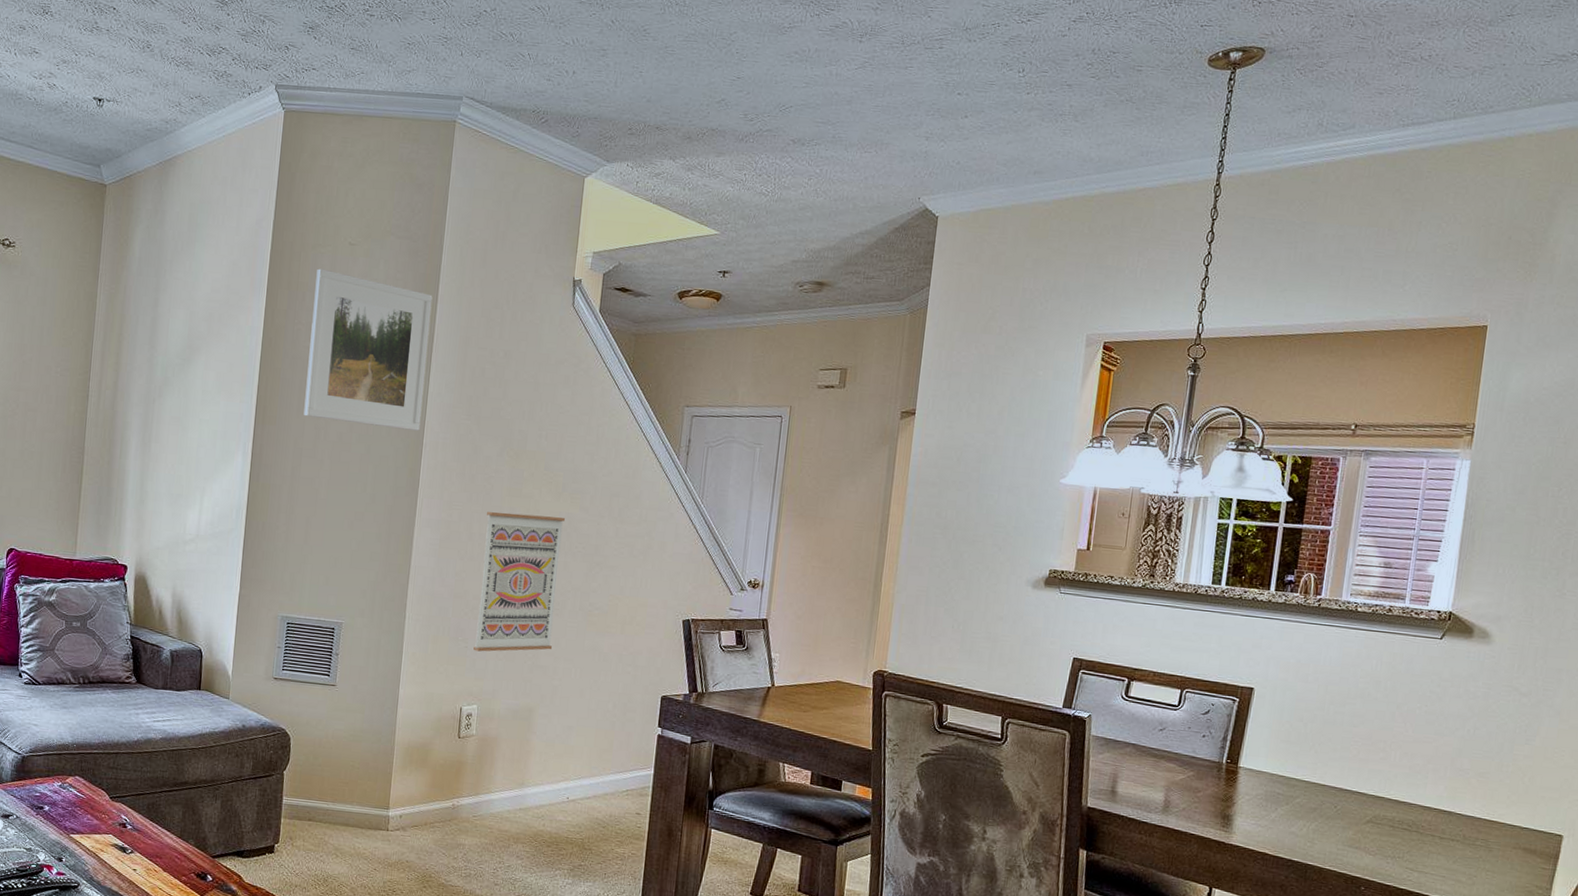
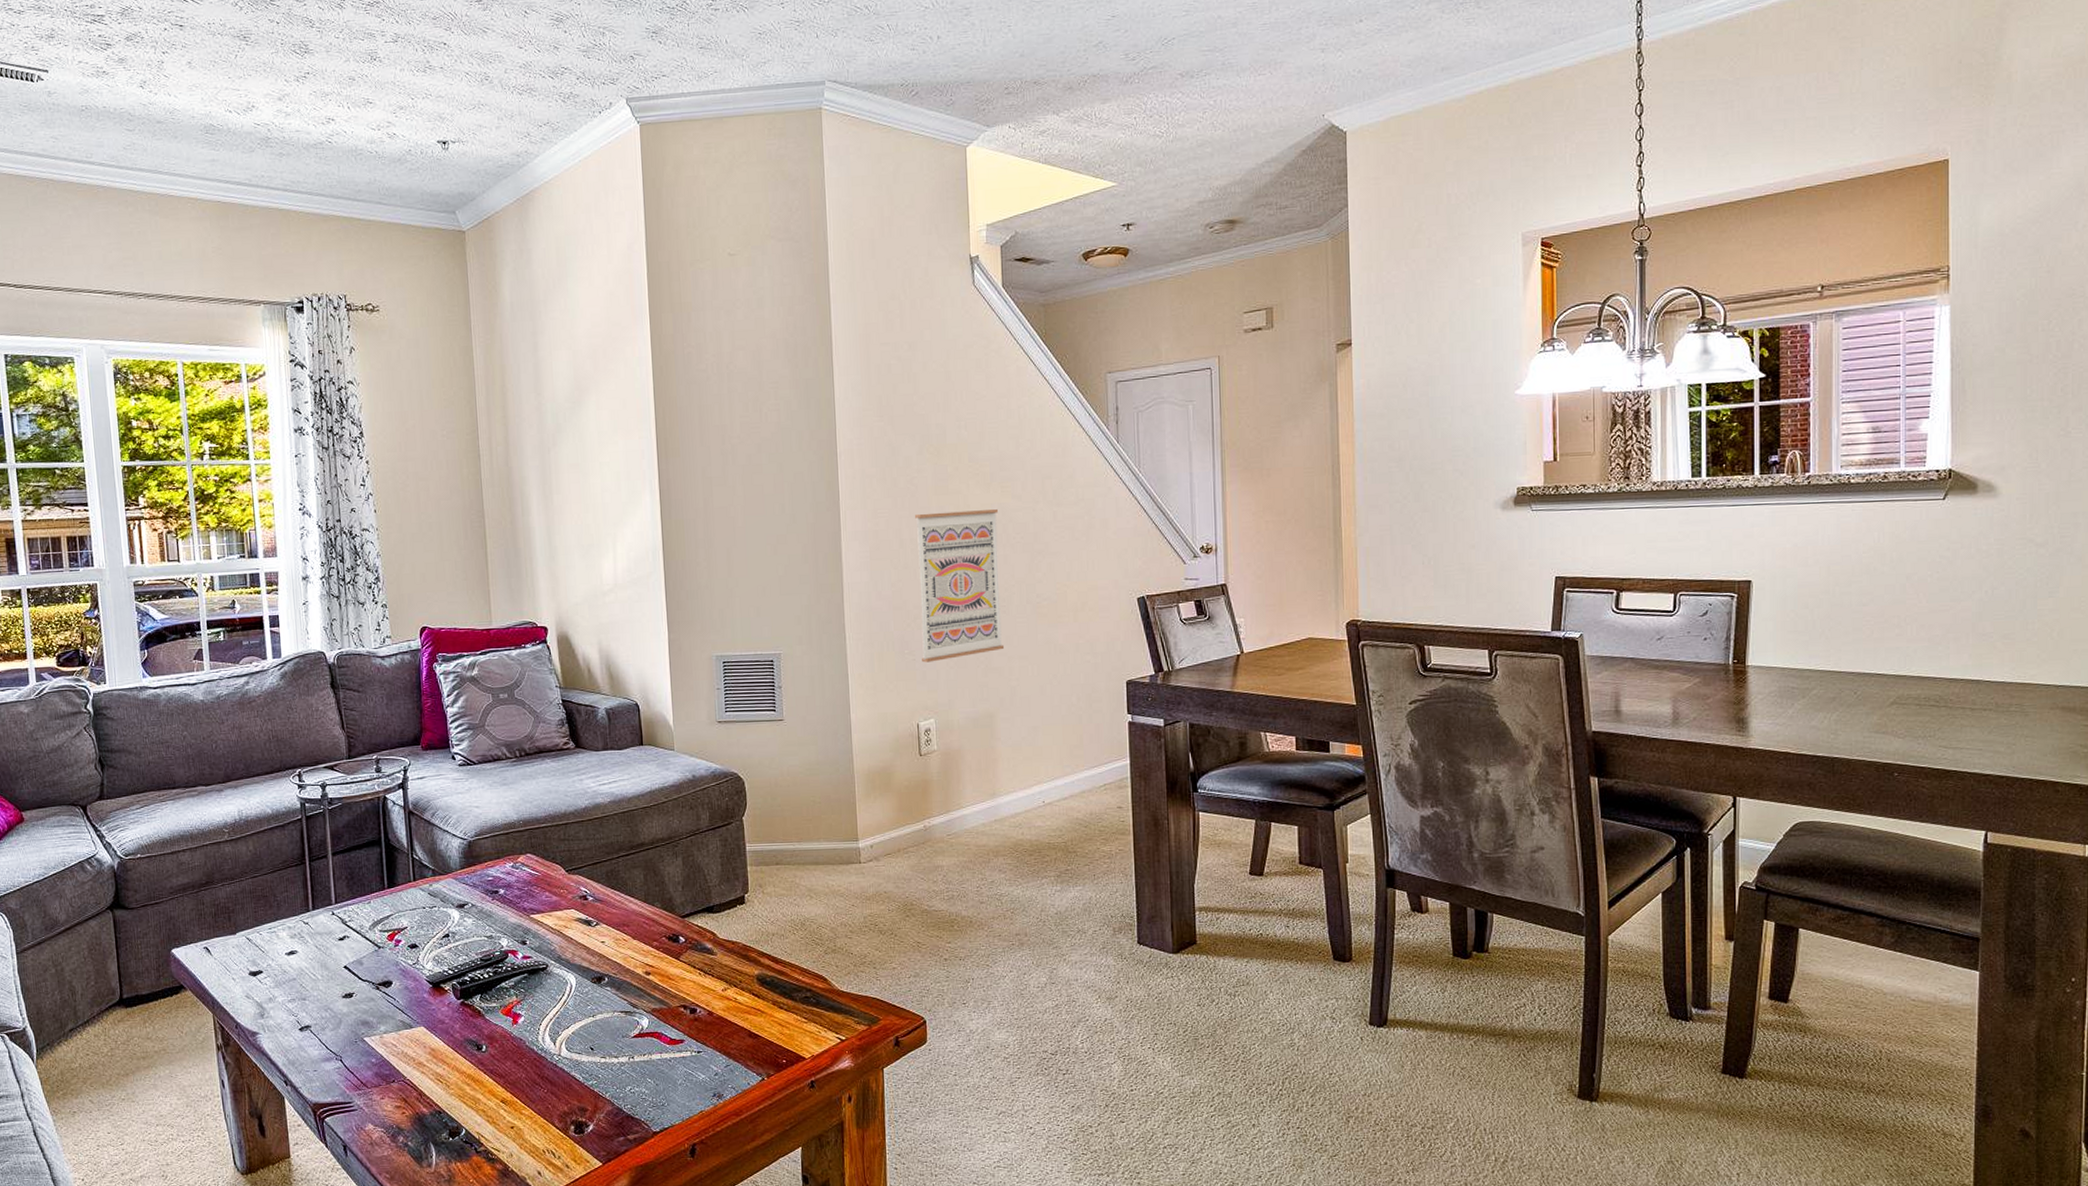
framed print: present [303,268,433,431] -> none [699,285,832,443]

